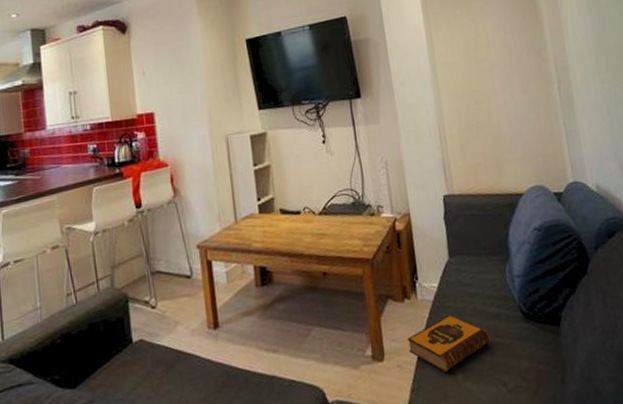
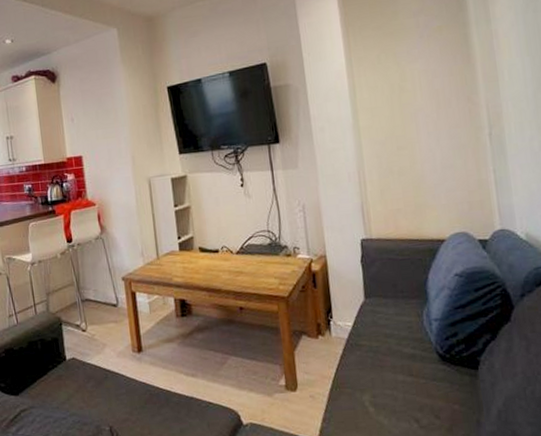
hardback book: present [407,314,491,373] -> none [320,352,405,406]

